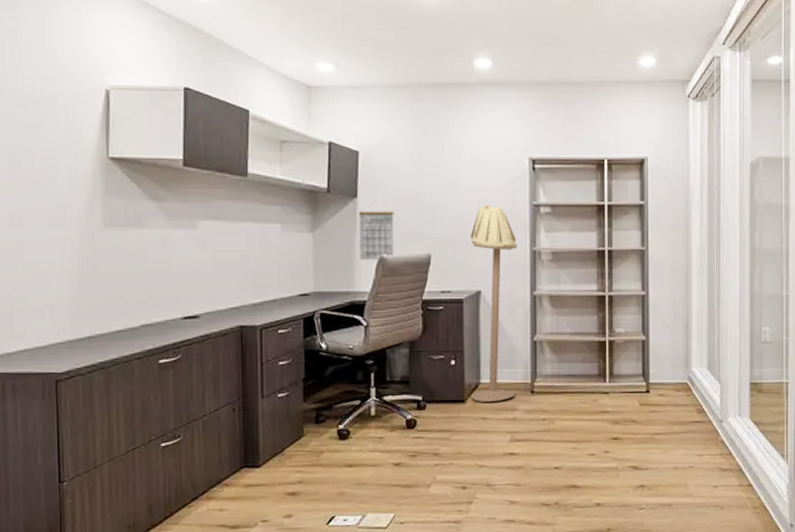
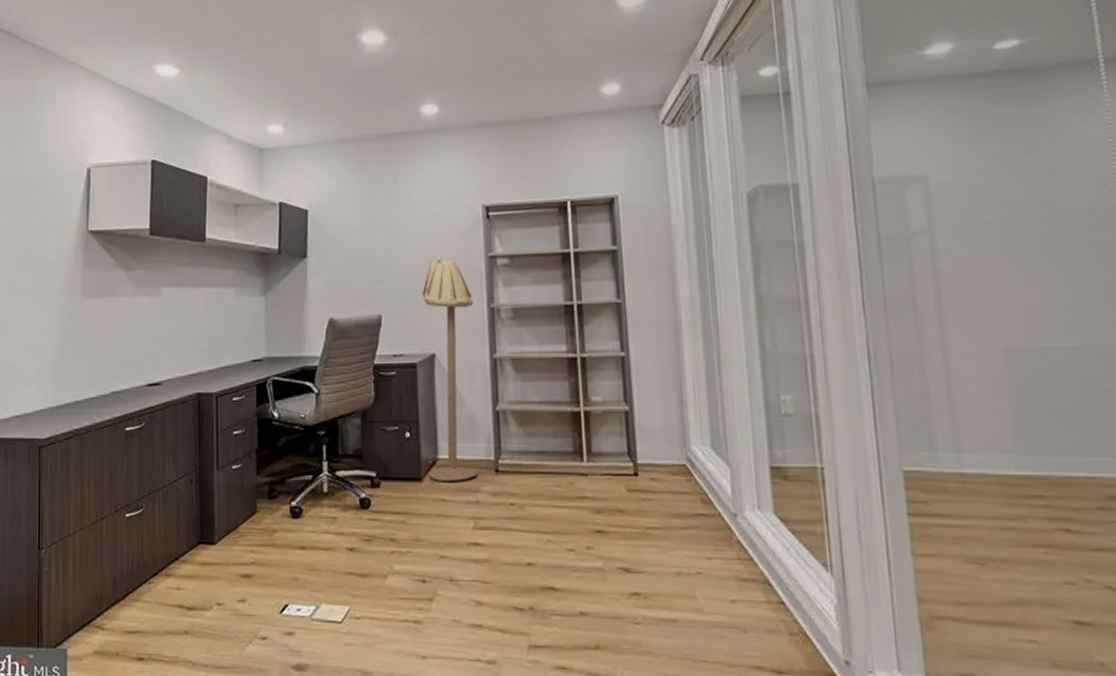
calendar: present [359,200,394,261] -> none [309,259,344,324]

